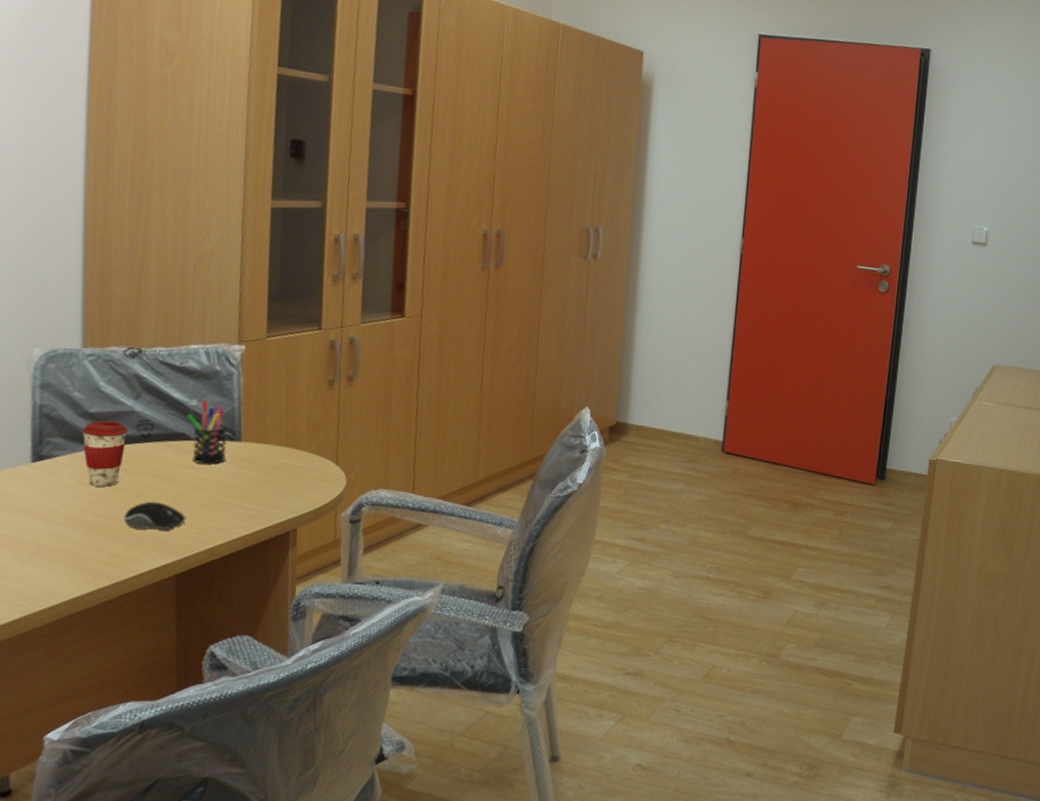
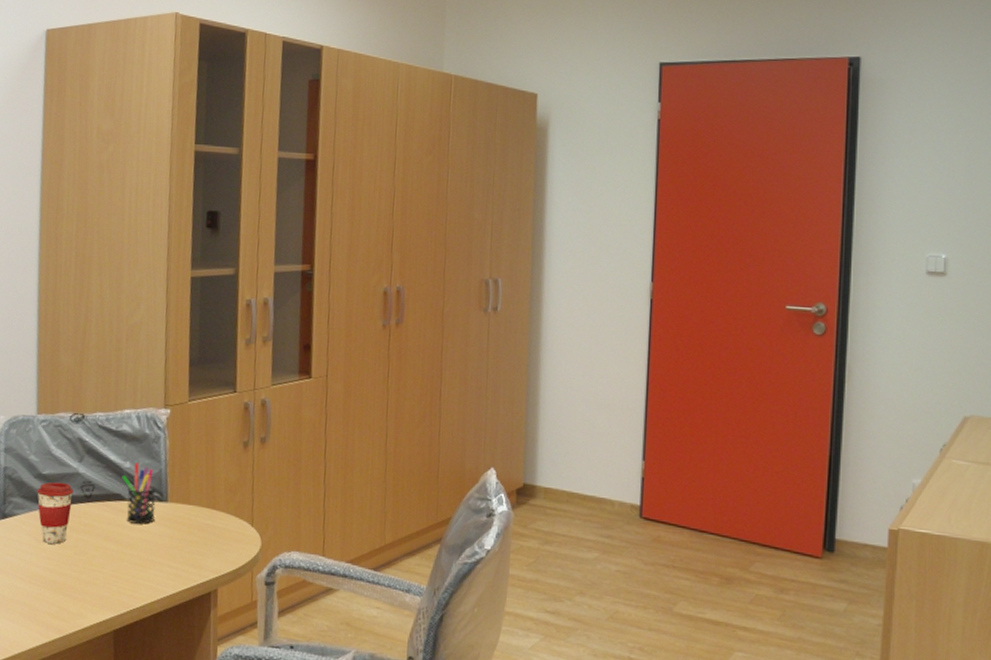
computer mouse: present [123,501,186,530] -> none [70,558,122,587]

